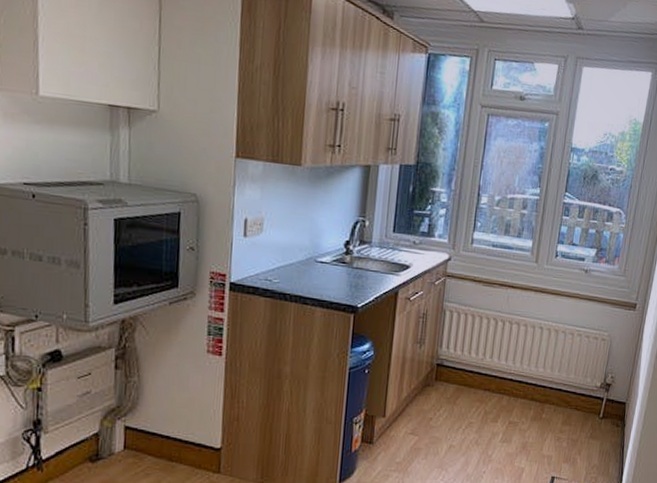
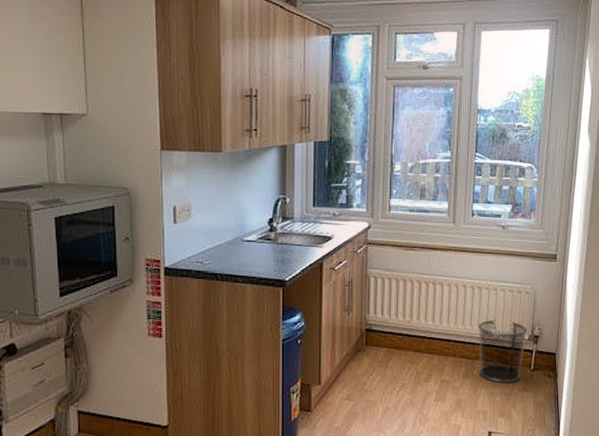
waste bin: none [548,364,600,429] -> present [478,320,527,383]

